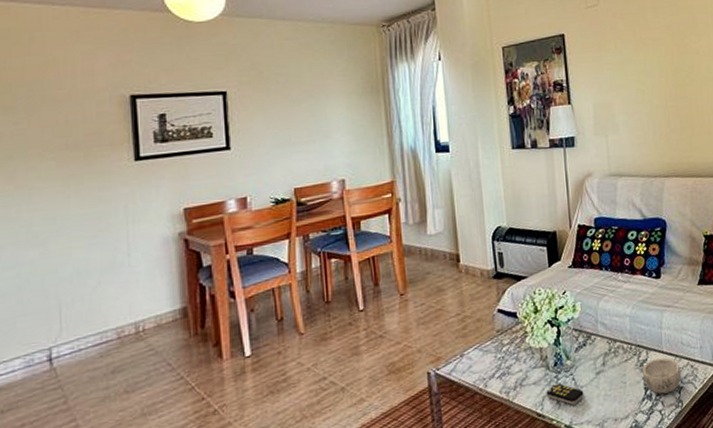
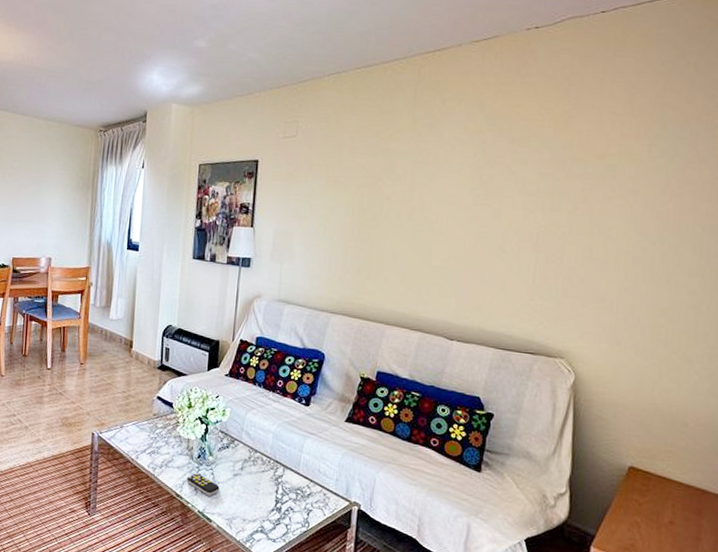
decorative bowl: present [641,358,682,394] -> none [275,477,313,512]

